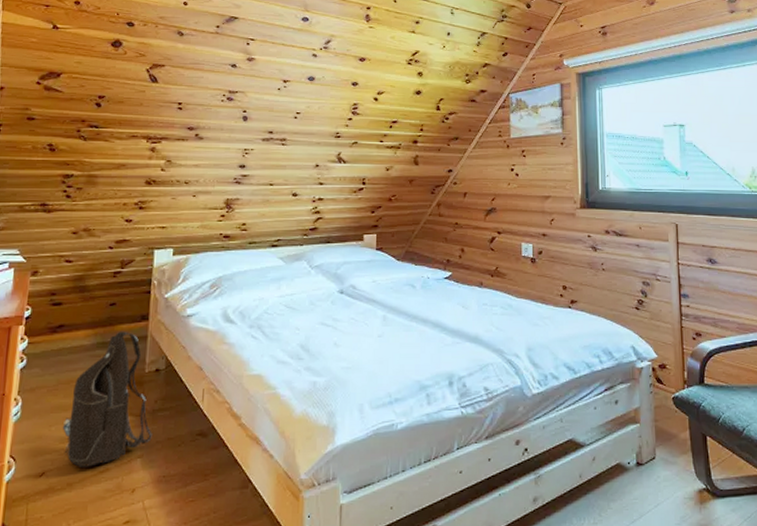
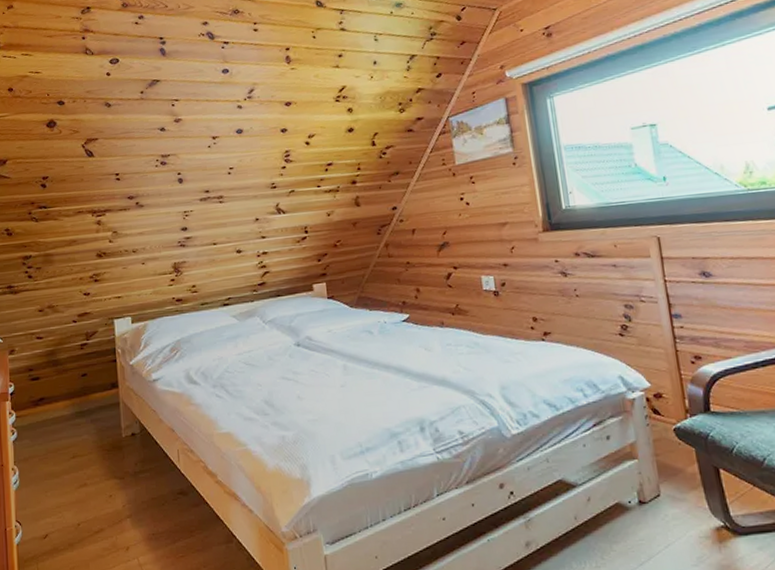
shoulder bag: present [62,331,152,467] -> none [56,399,137,529]

